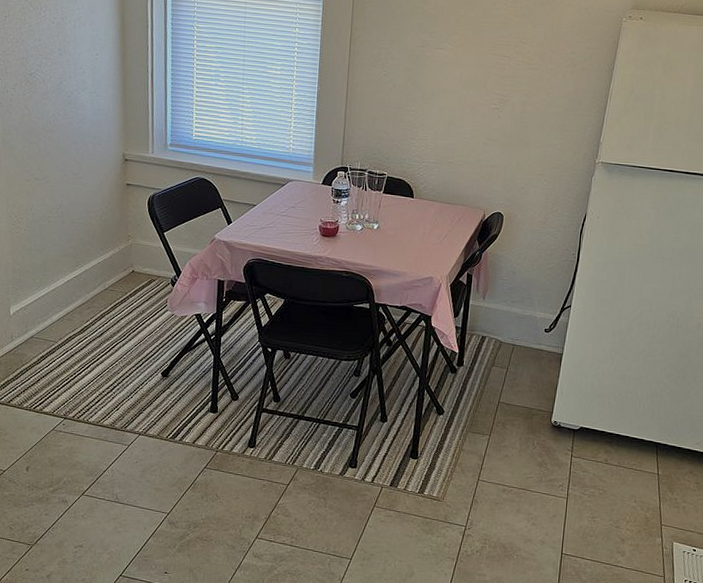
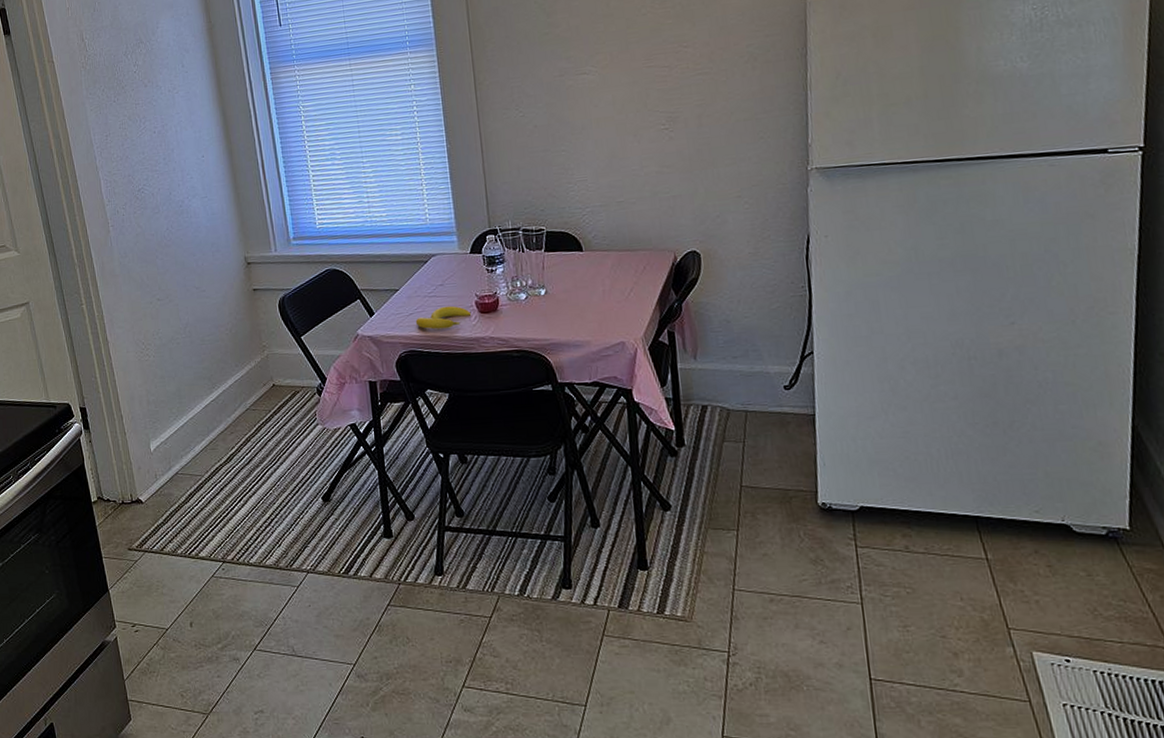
banana: none [266,225,314,245] -> present [415,305,472,330]

